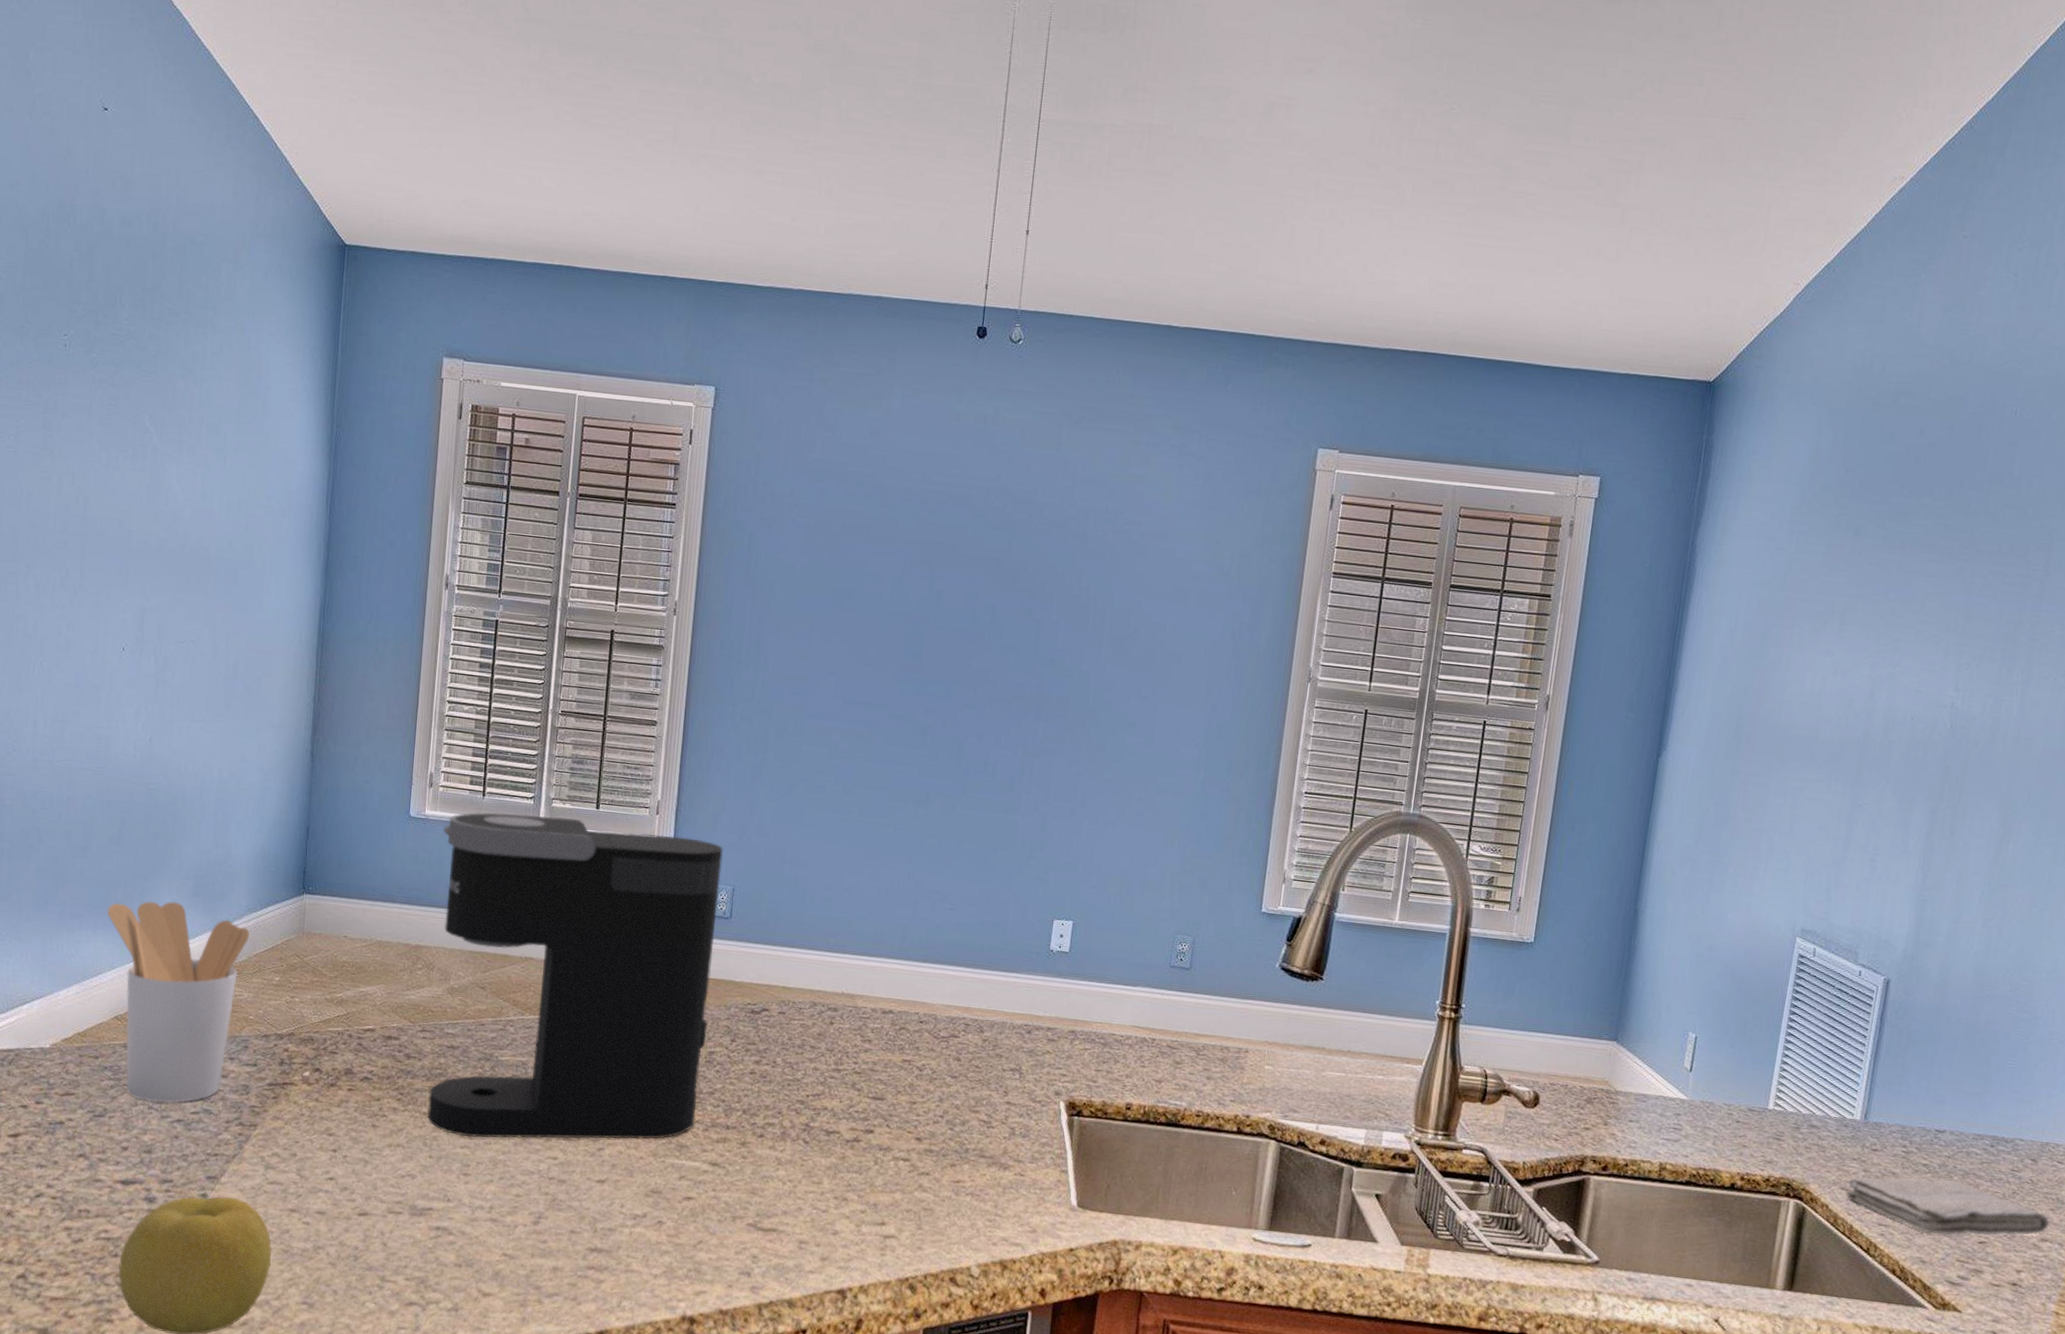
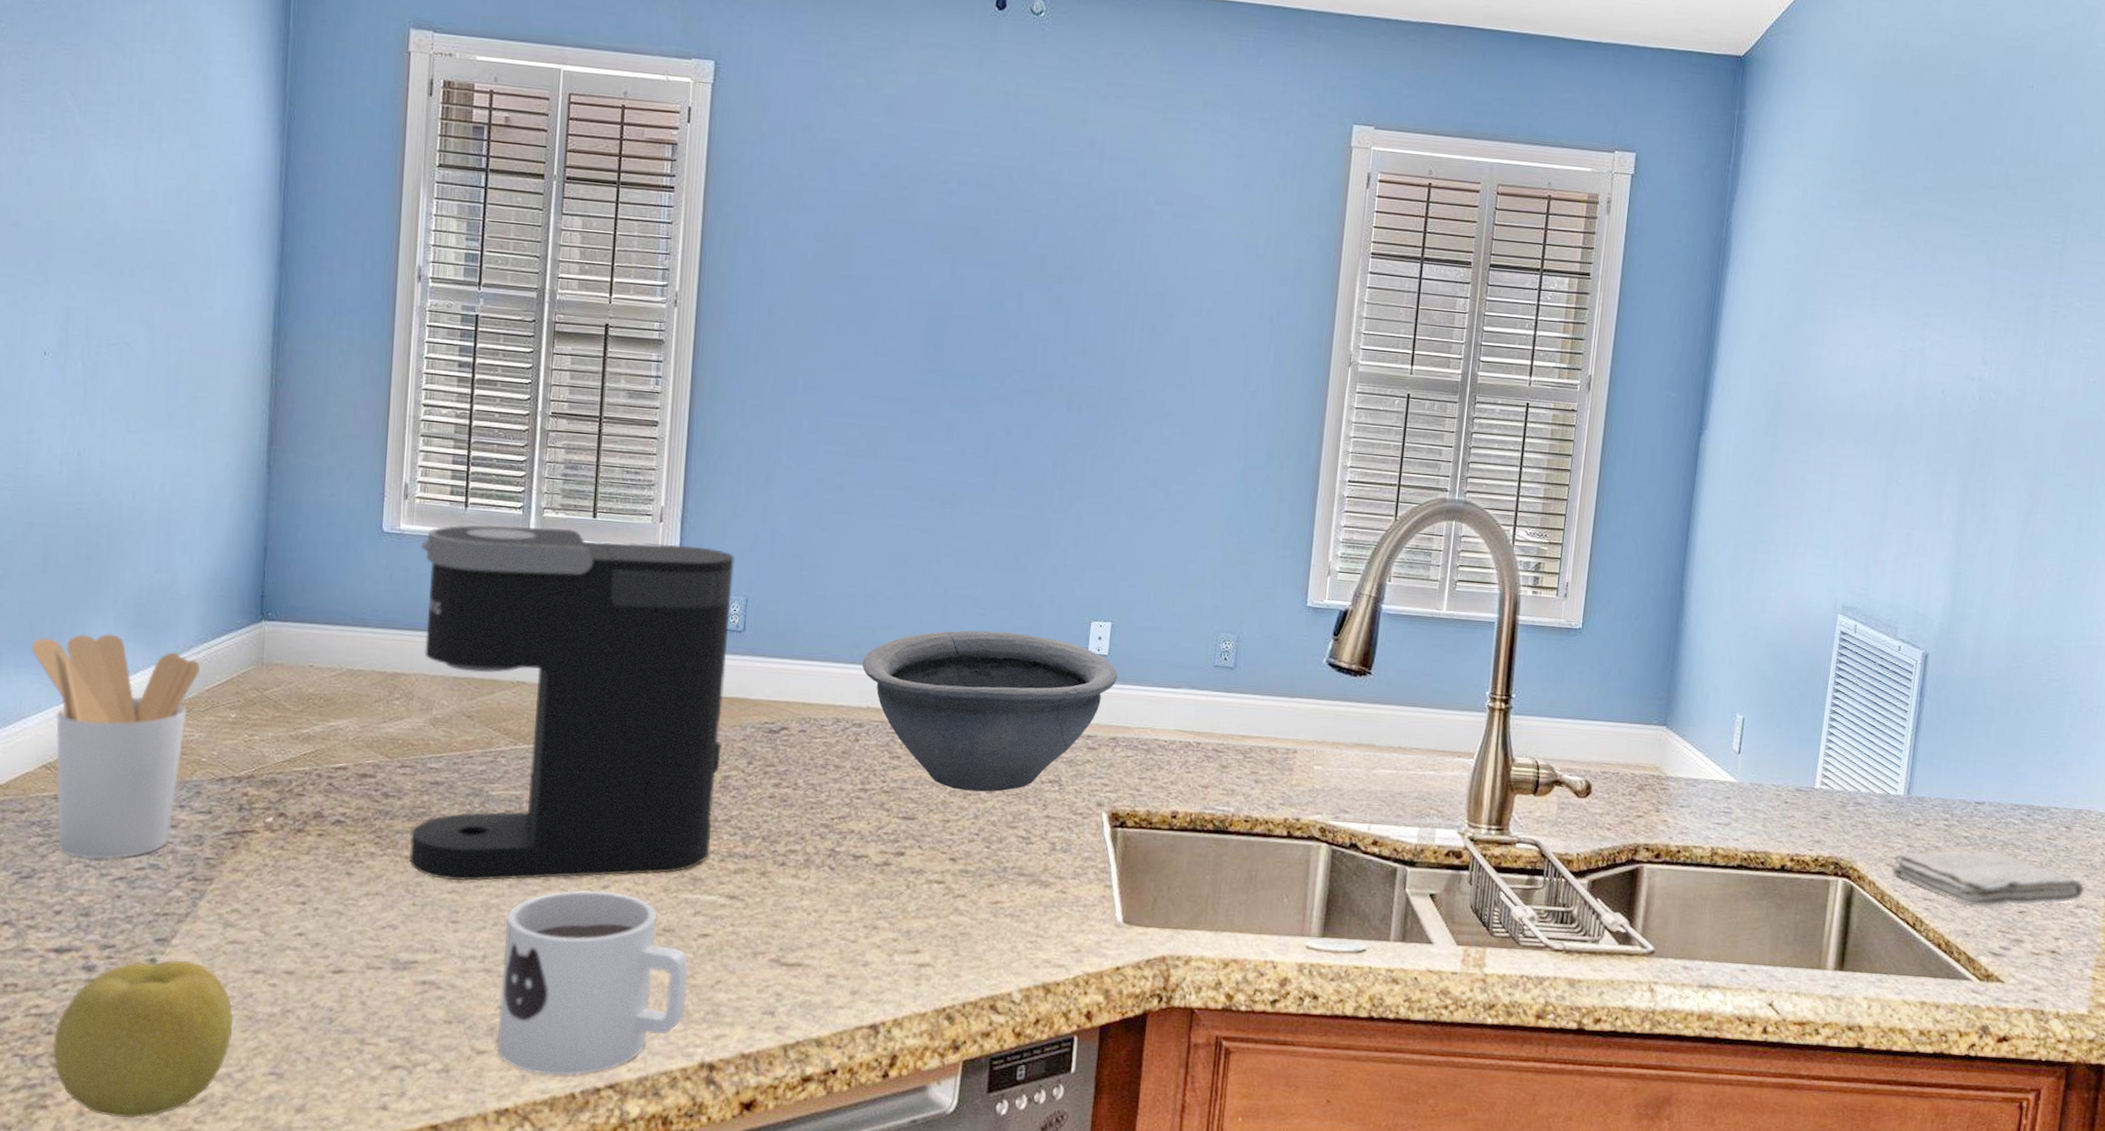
mug: none [501,1151,673,1321] -> present [497,890,688,1076]
bowl: none [838,924,1078,1077] -> present [862,630,1118,792]

